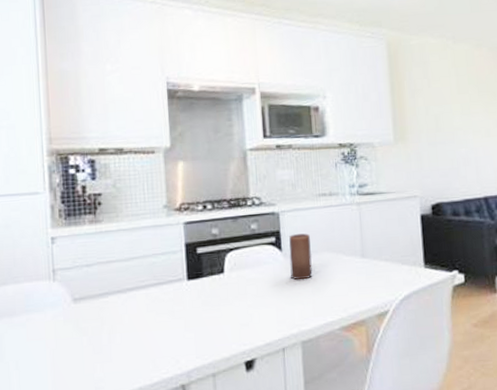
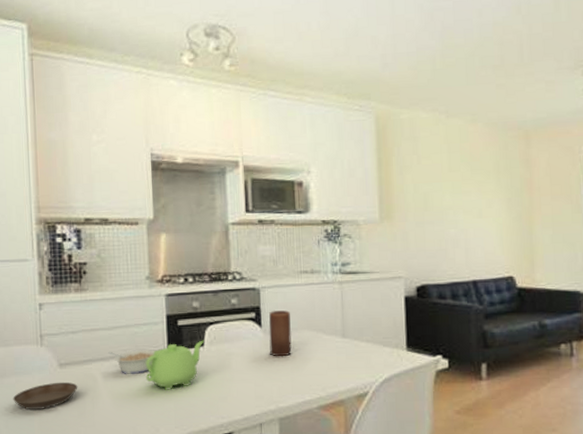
saucer: none [23,317,94,349] -> present [13,382,78,410]
legume: none [125,279,176,306] -> present [108,349,157,374]
teapot: none [164,267,225,320] -> present [145,340,204,390]

